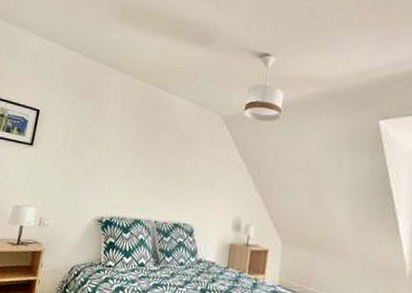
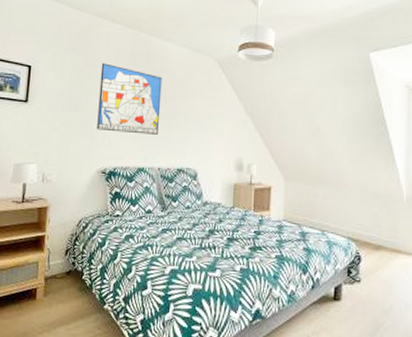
wall art: none [97,112,167,187] -> present [97,63,162,135]

